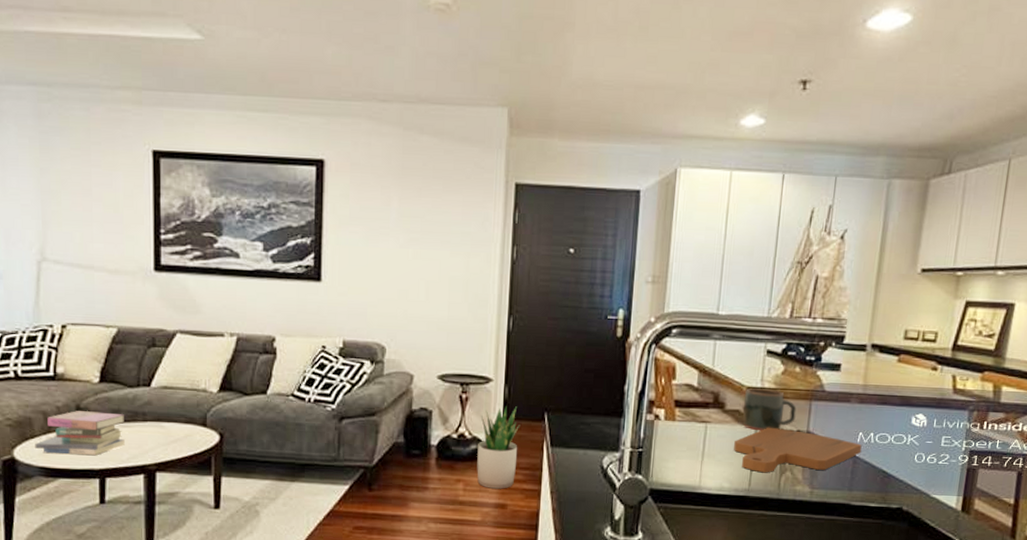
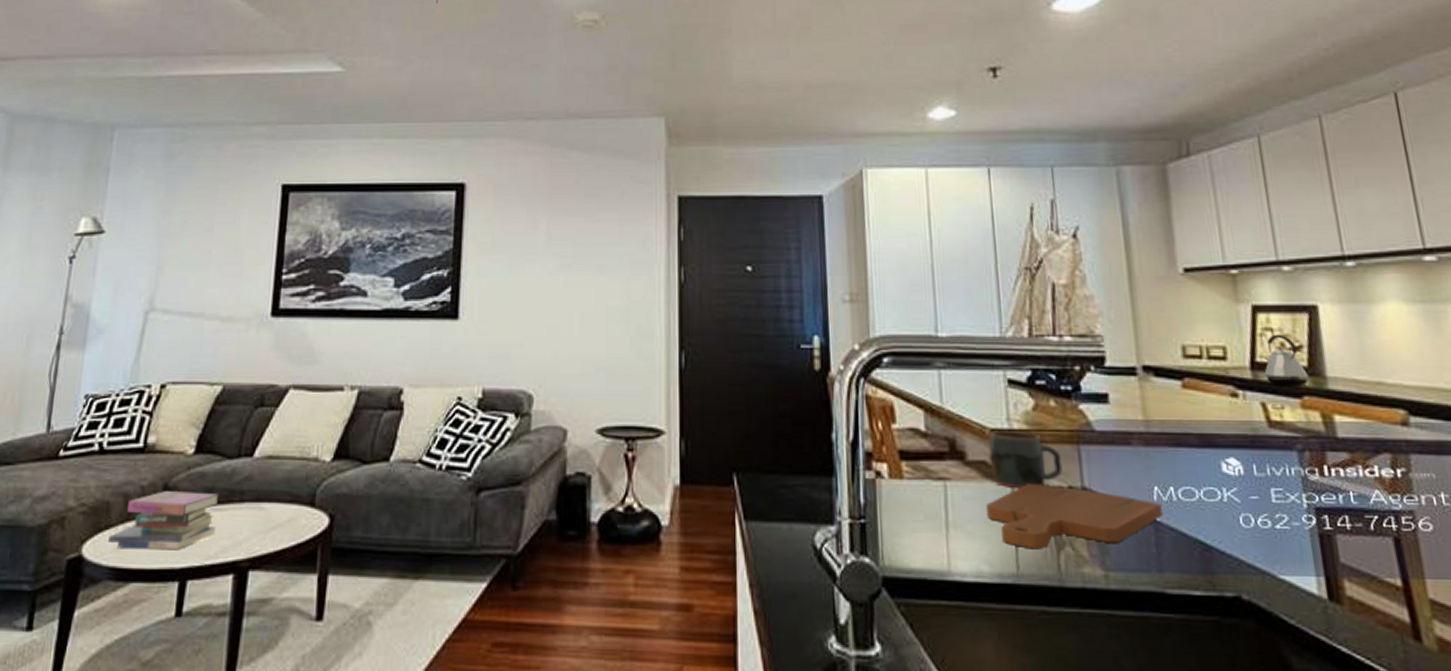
planter: present [477,406,521,489] -> none [650,466,703,583]
kettle: none [961,324,993,364] -> present [1264,334,1309,386]

